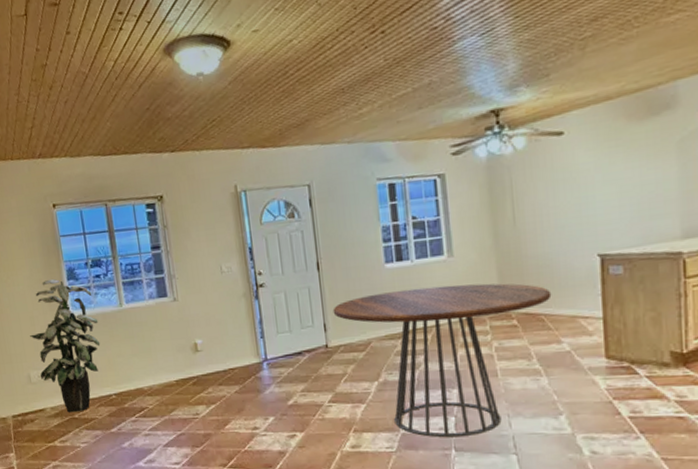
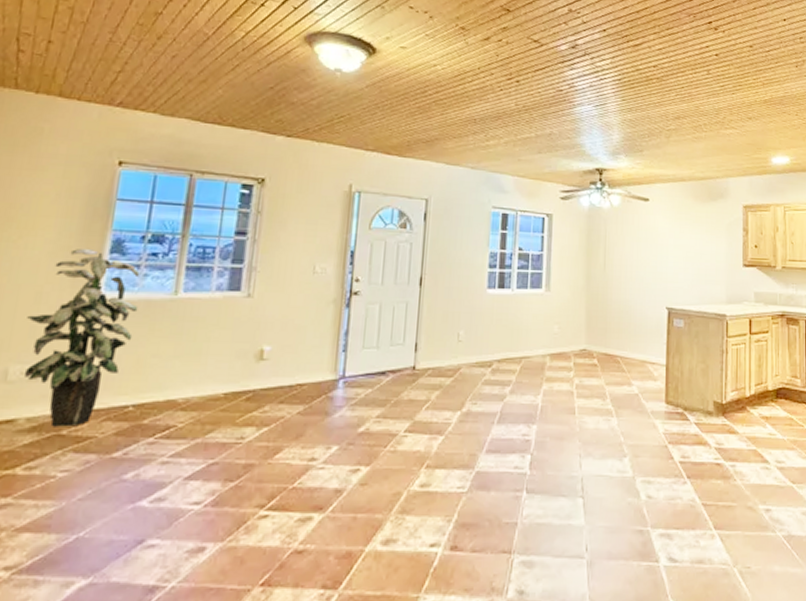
dining table: present [332,283,552,438] -> none [427,317,628,478]

